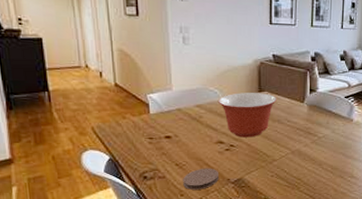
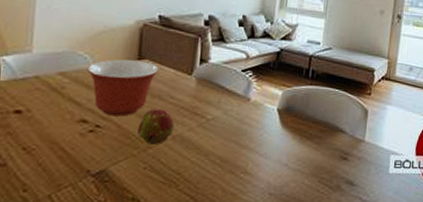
coaster: present [183,168,219,190] -> none [28,154,77,183]
fruit: none [264,131,293,159] -> present [137,109,175,146]

